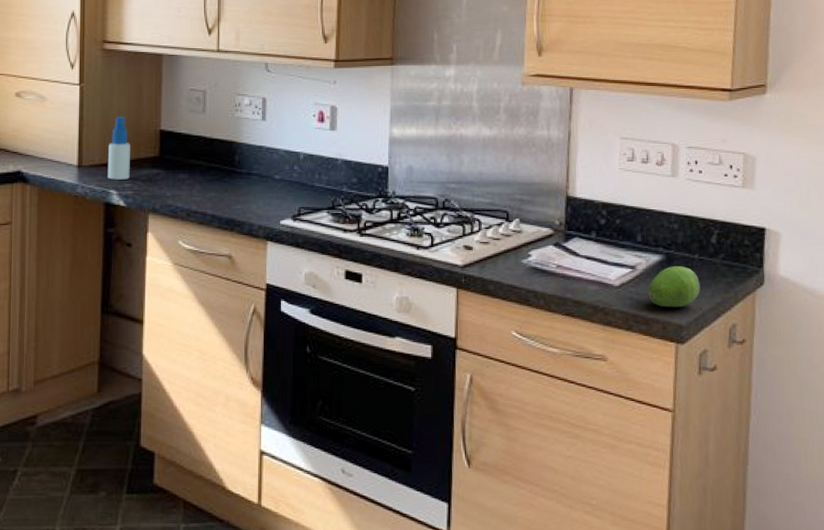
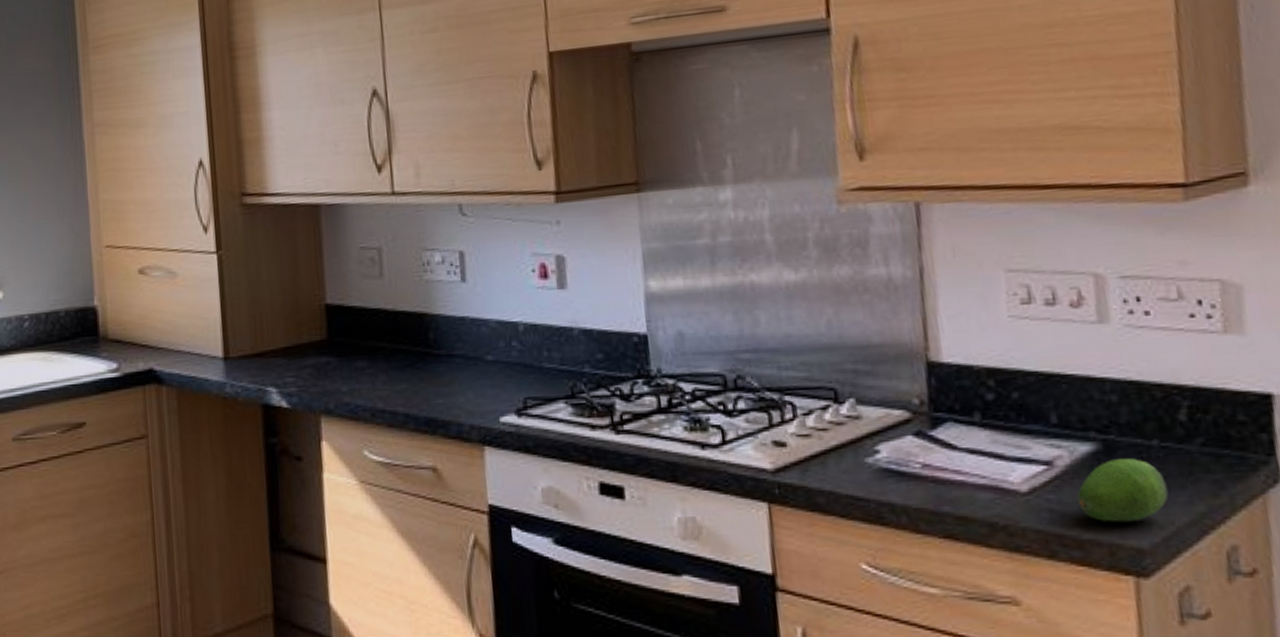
spray bottle: present [107,116,131,180] -> none [260,289,292,374]

